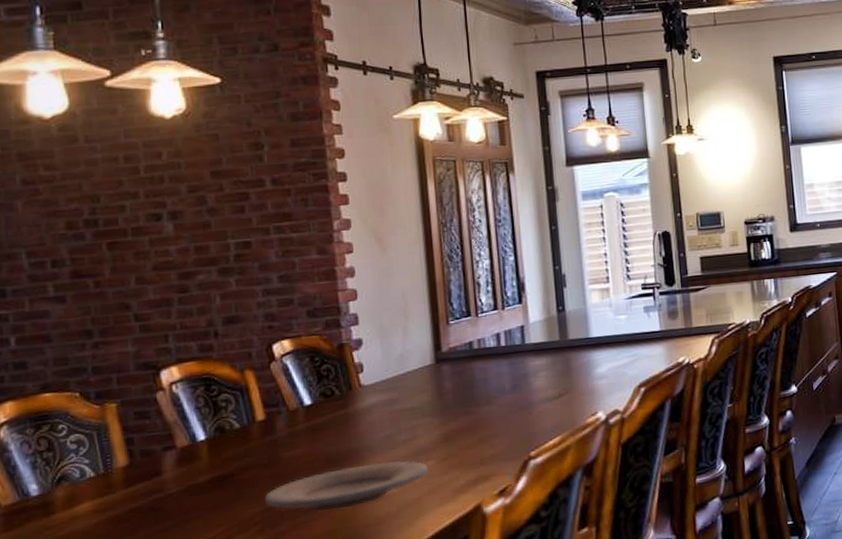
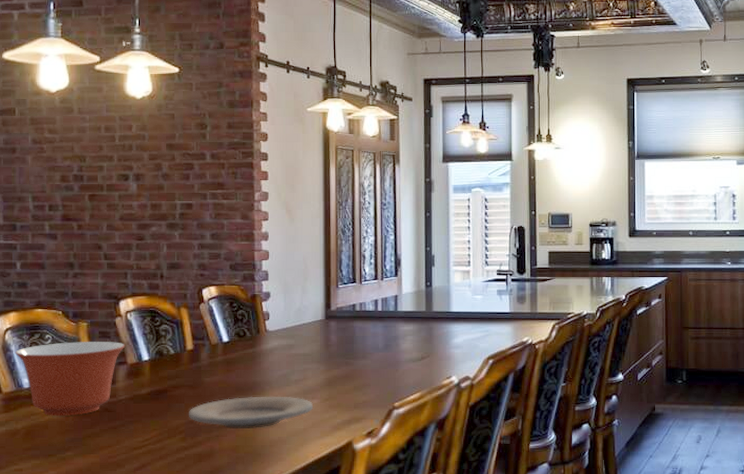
mixing bowl: none [16,422,172,527] -> present [15,342,126,416]

